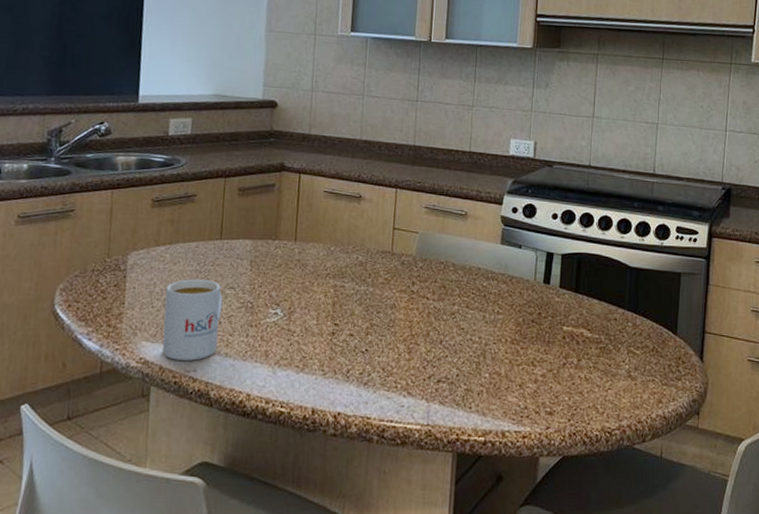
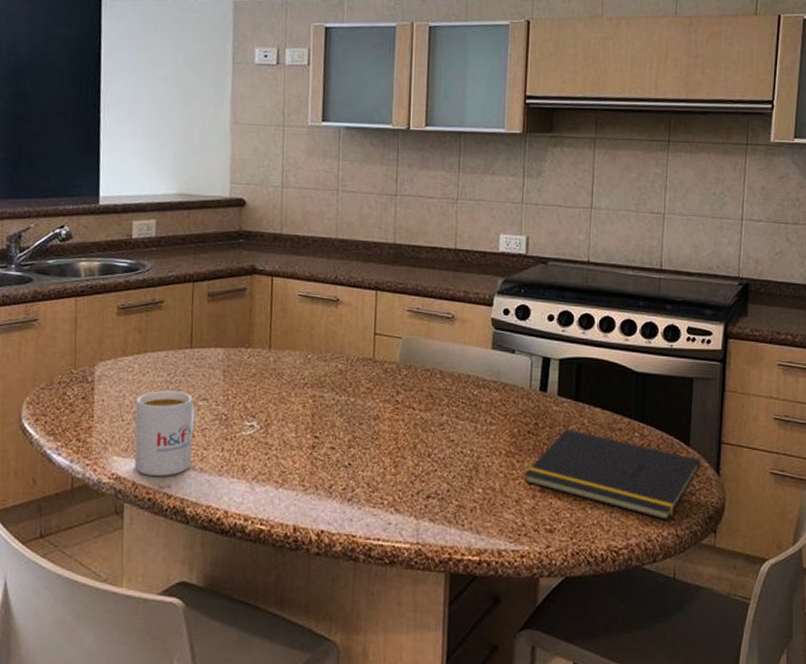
notepad: none [528,319,687,403] -> present [525,429,701,520]

